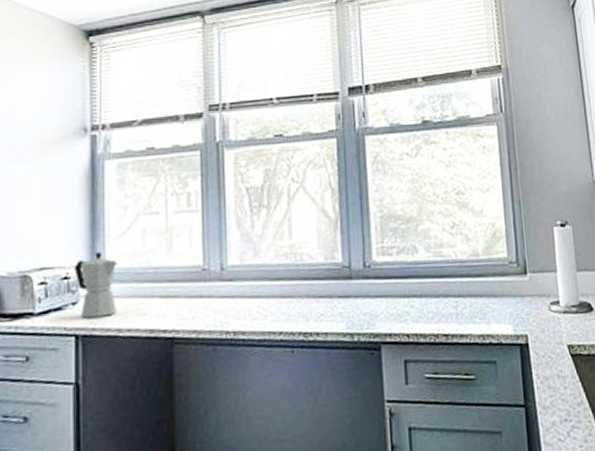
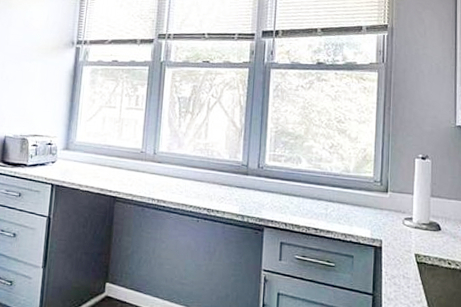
moka pot: present [74,252,119,318] -> none [55,129,85,175]

